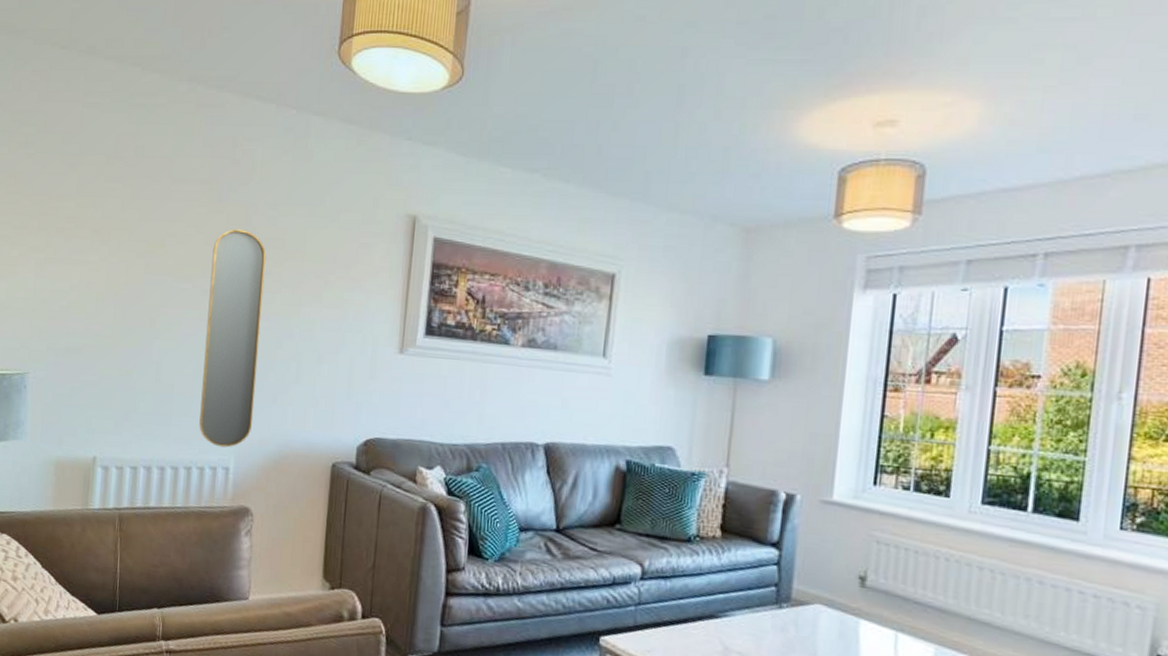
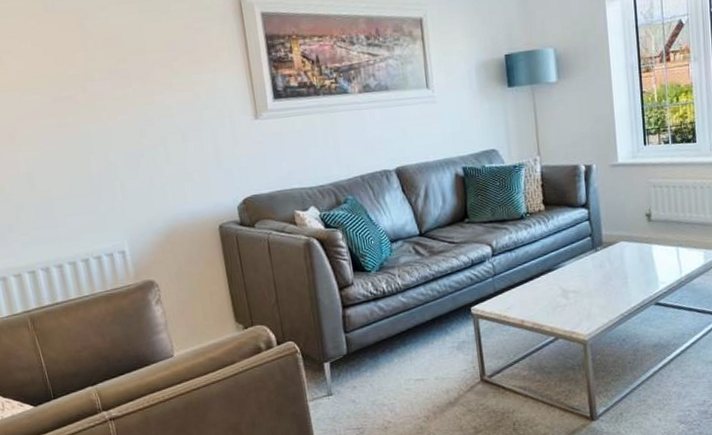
home mirror: present [199,229,267,448] -> none [53,35,137,235]

